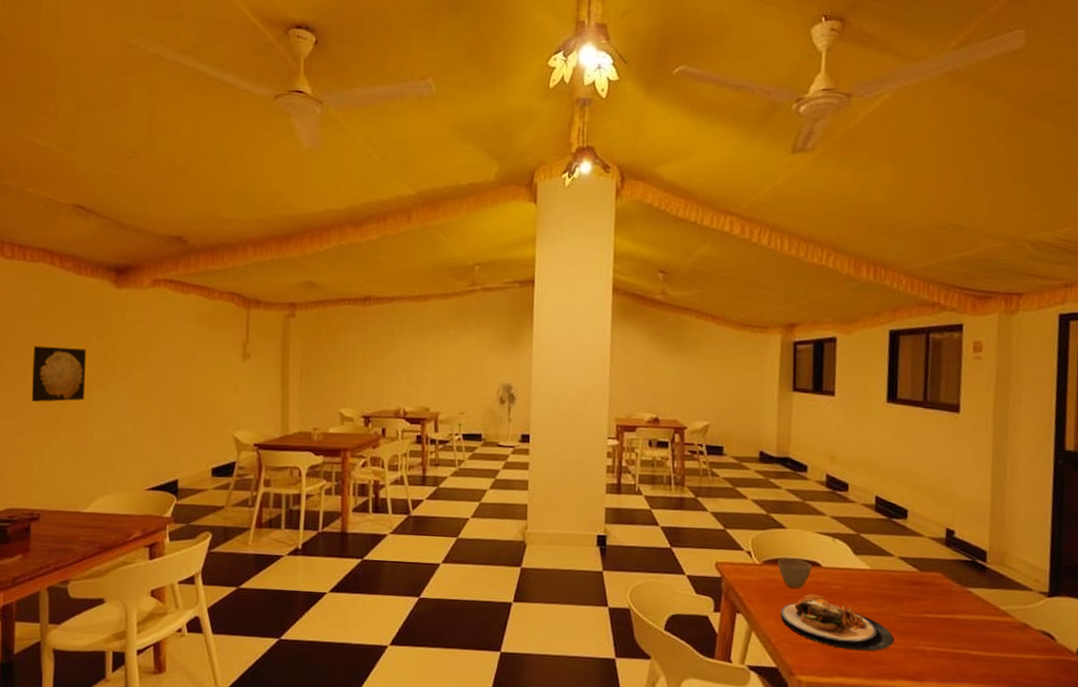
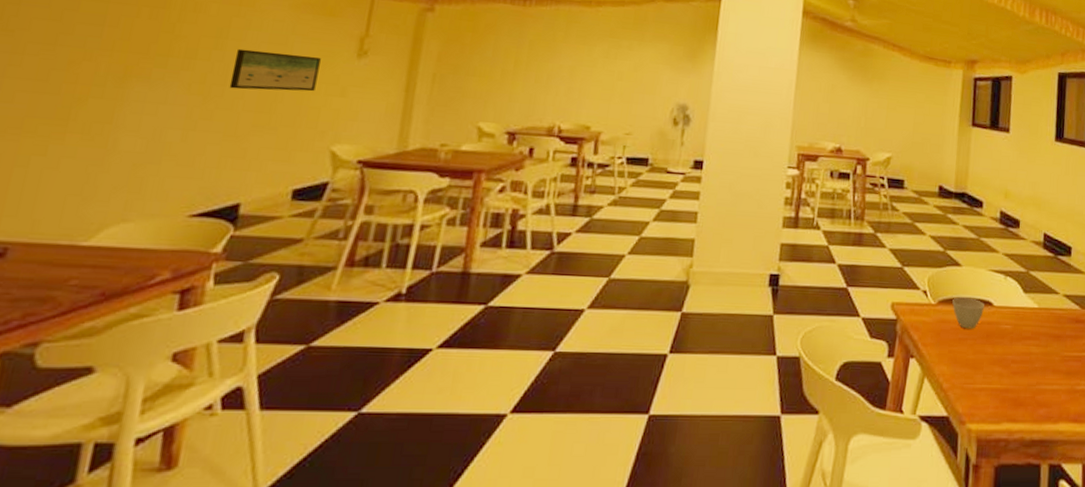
wall art: present [31,345,87,402] -> none [25,19,129,96]
wall art: none [158,358,217,391] -> present [229,48,321,92]
plate: present [780,594,894,651] -> none [953,335,1058,394]

